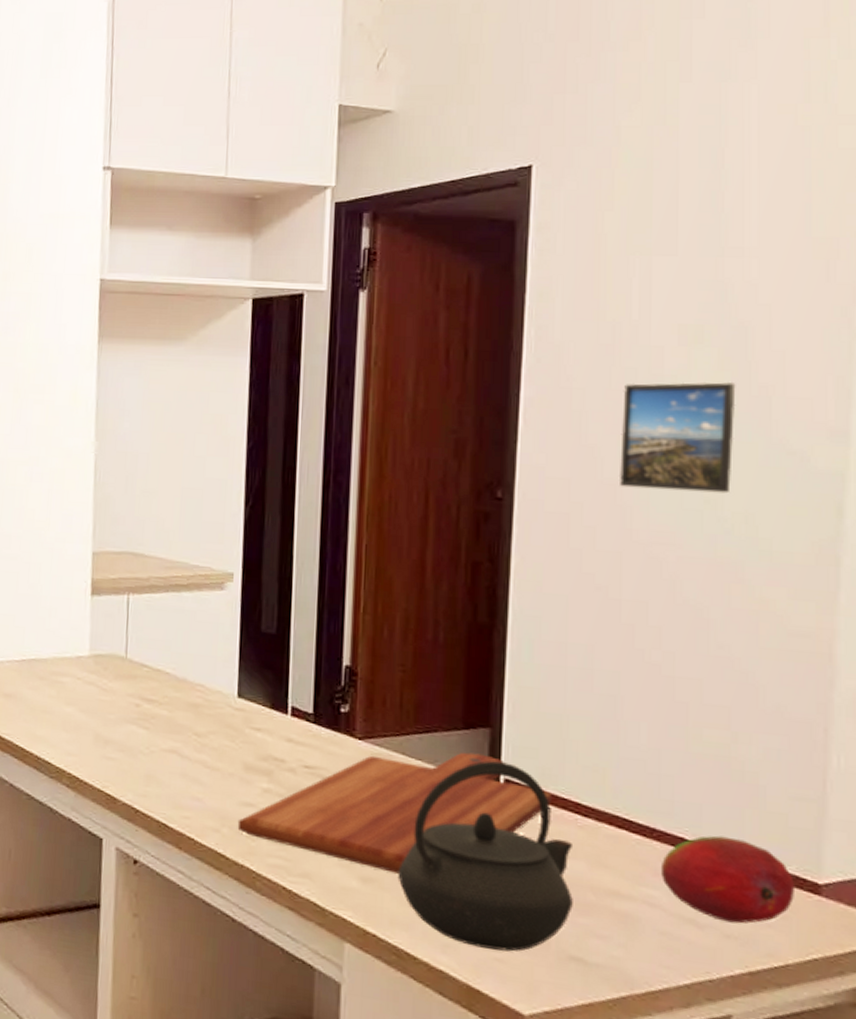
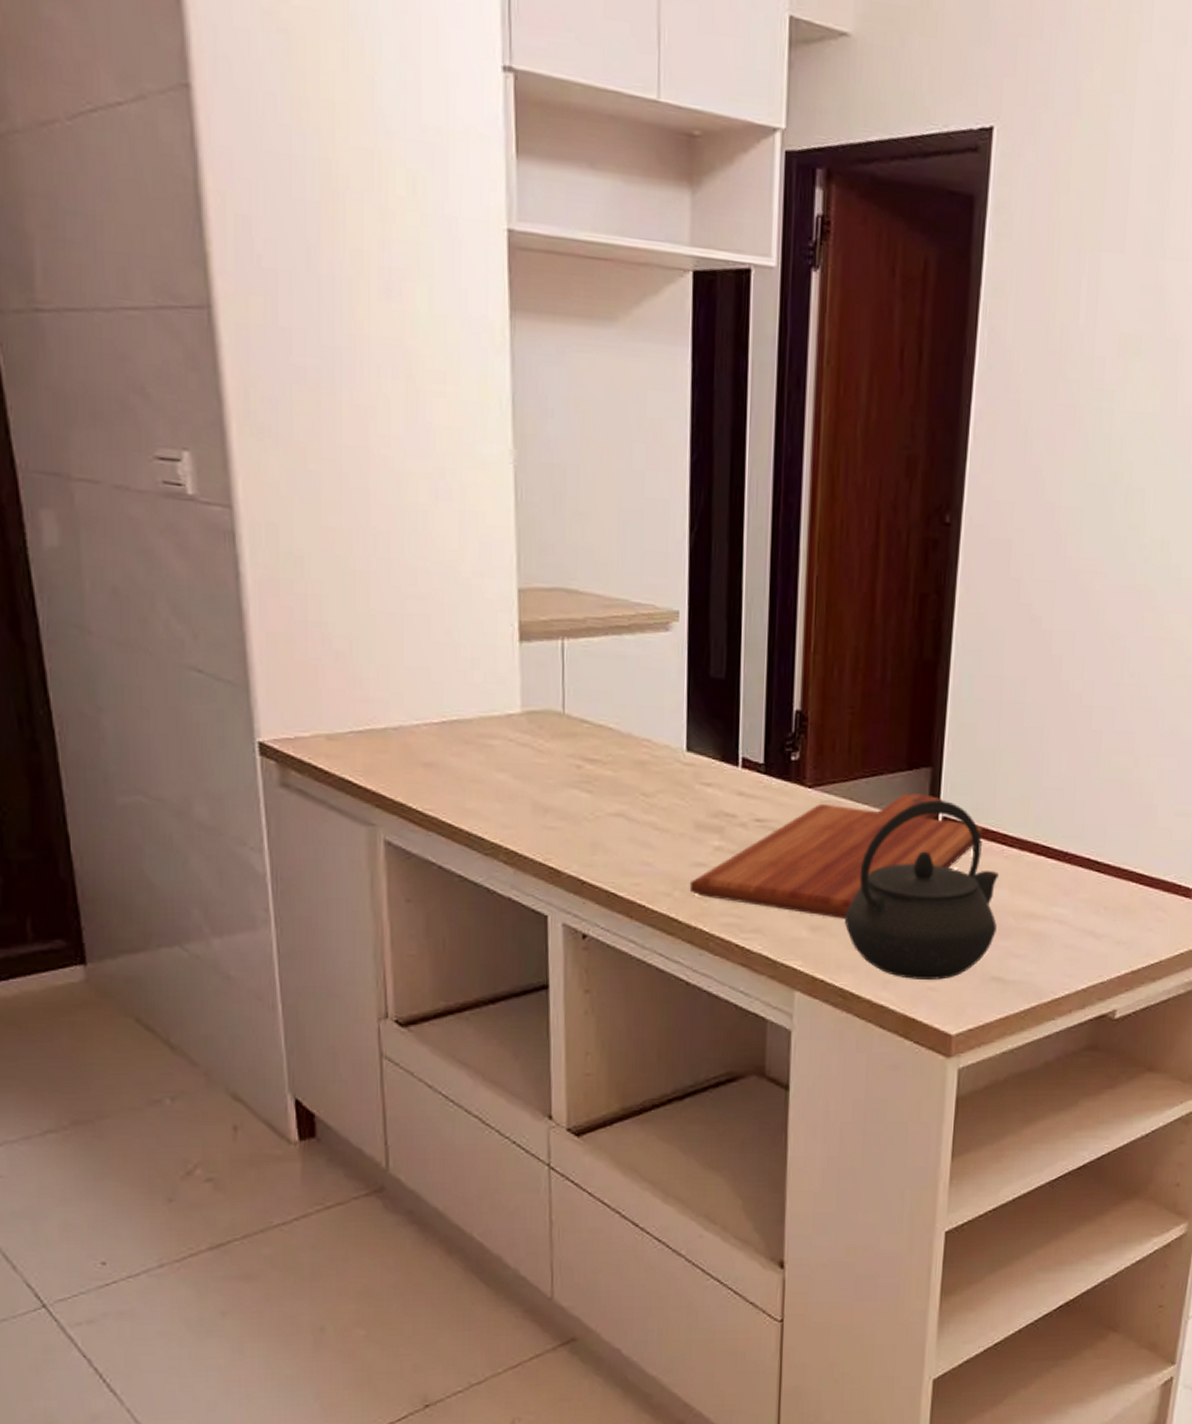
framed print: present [620,381,736,494] -> none [1058,398,1165,519]
fruit: present [662,835,794,924] -> none [1070,853,1172,930]

